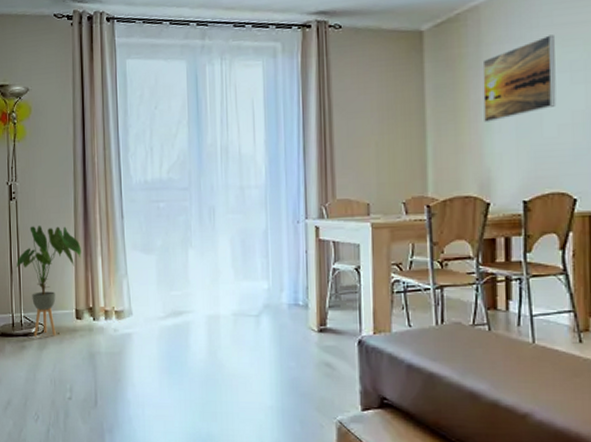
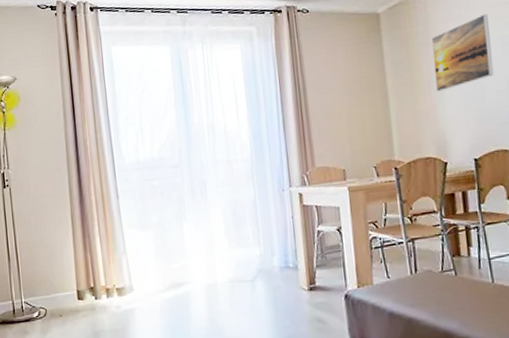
house plant: present [16,225,81,336] -> none [13,210,80,321]

